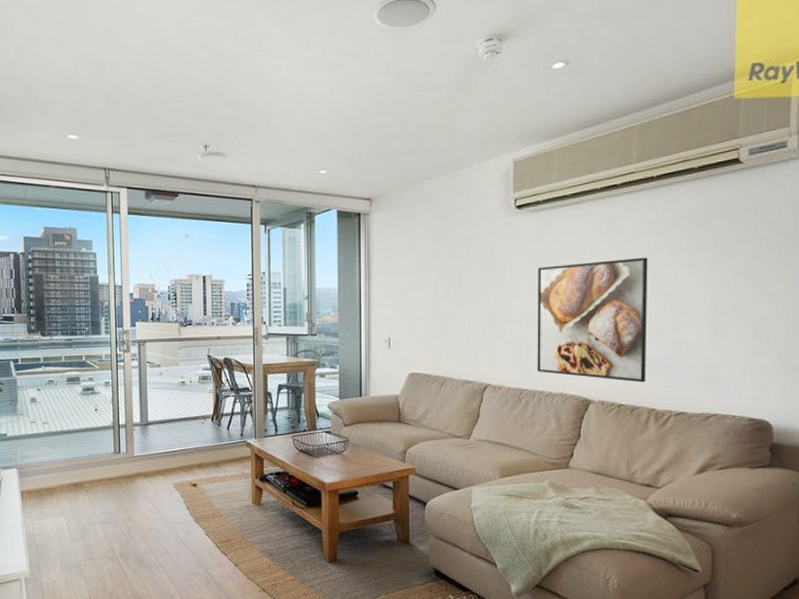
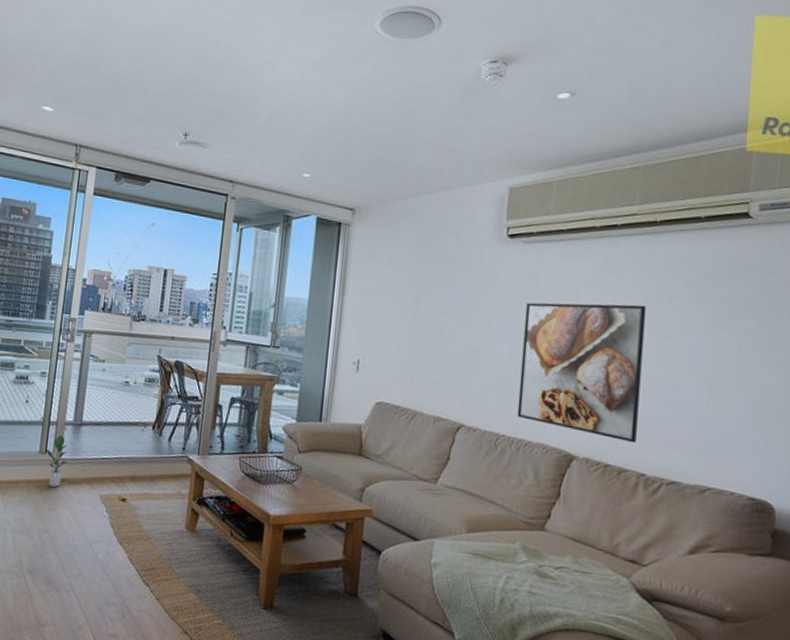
potted plant: none [119,435,141,481] -> present [45,434,68,487]

